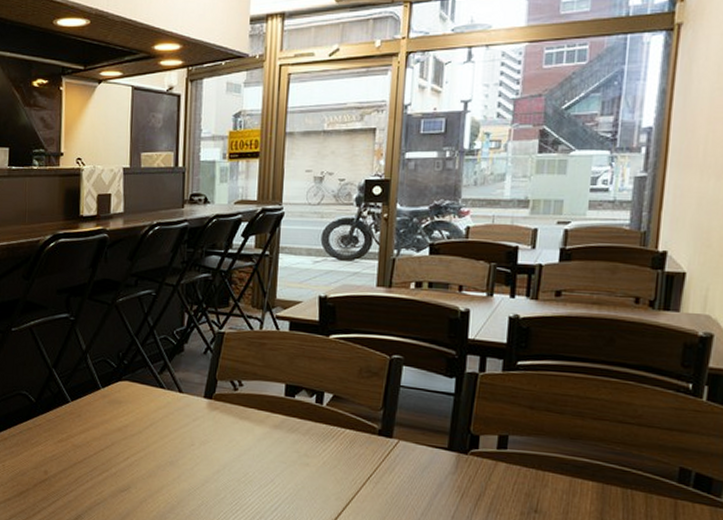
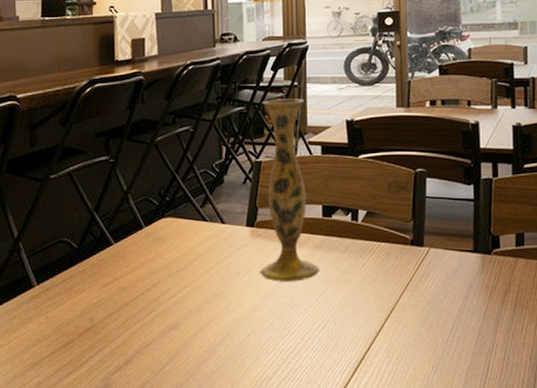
vase: none [213,268,278,460] -> present [259,99,320,283]

